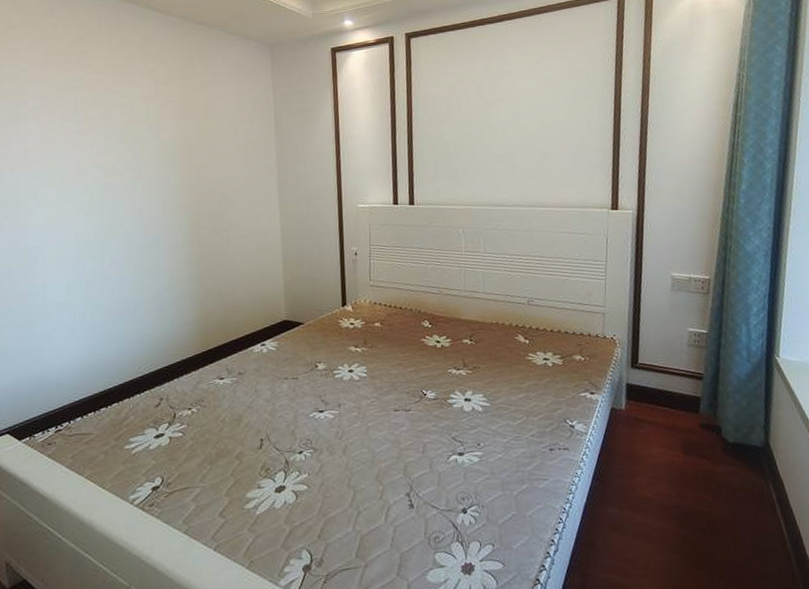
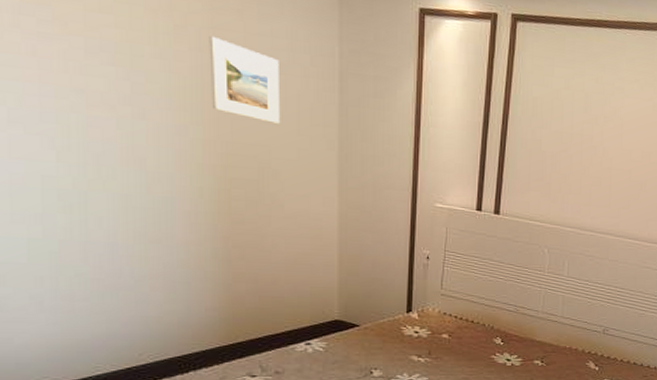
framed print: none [182,106,234,163] -> present [209,35,281,124]

